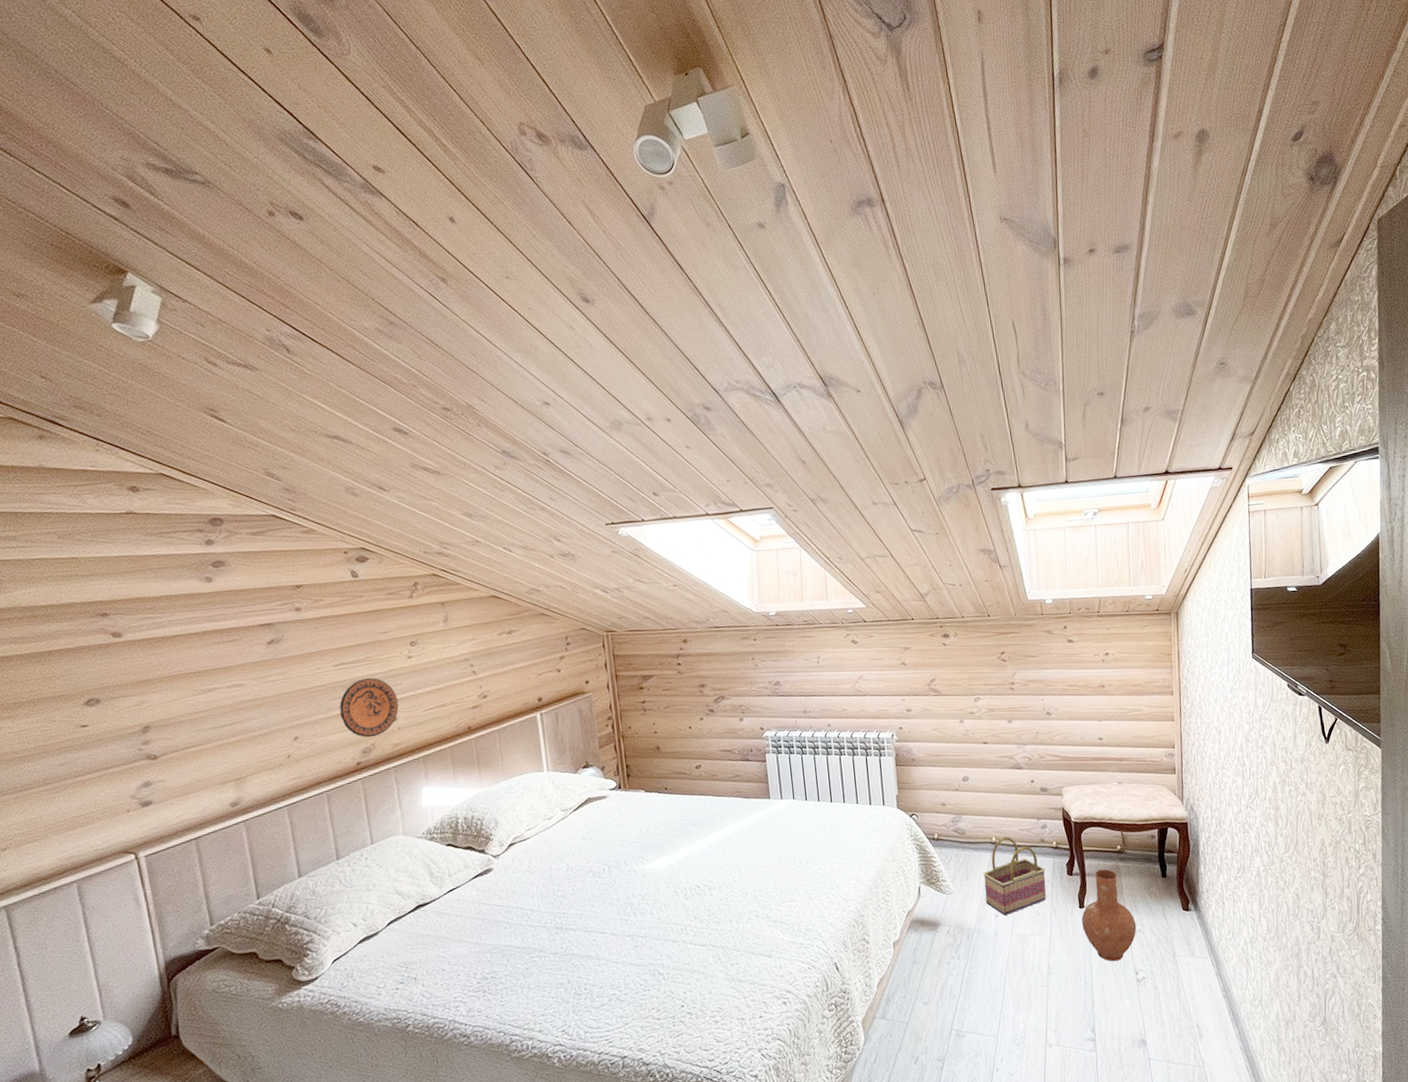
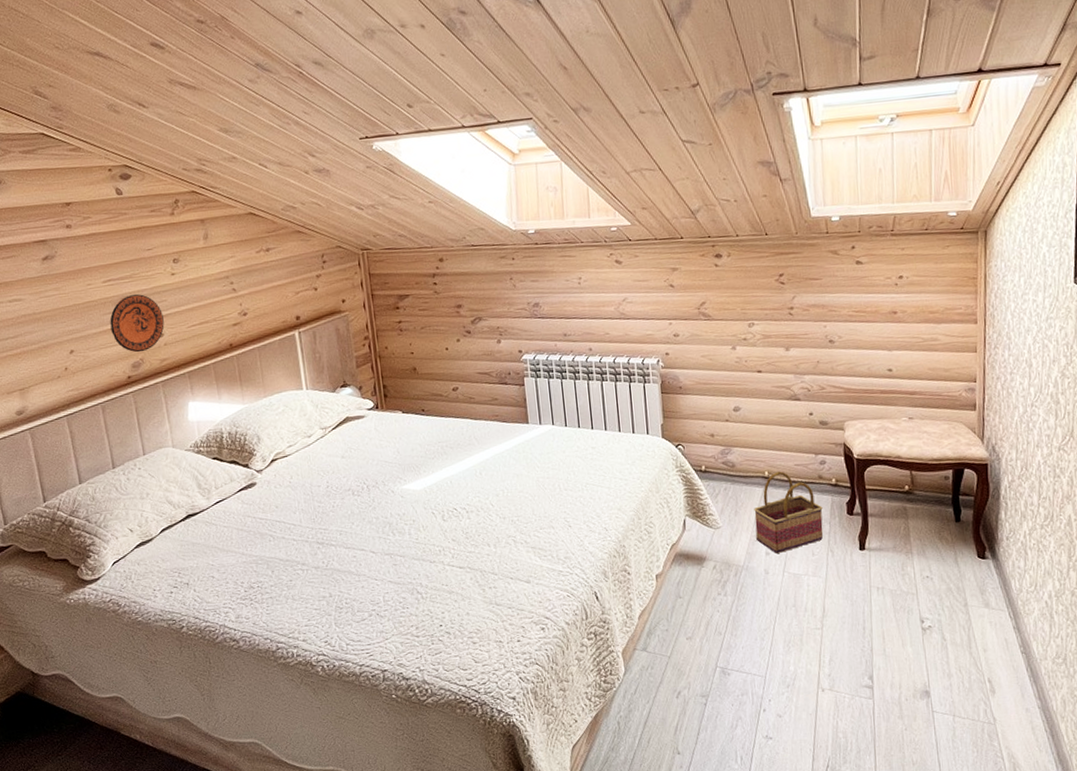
vase: present [1082,869,1137,962] -> none [862,510,924,608]

